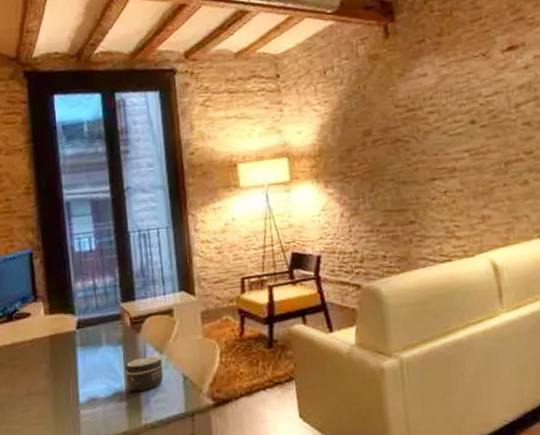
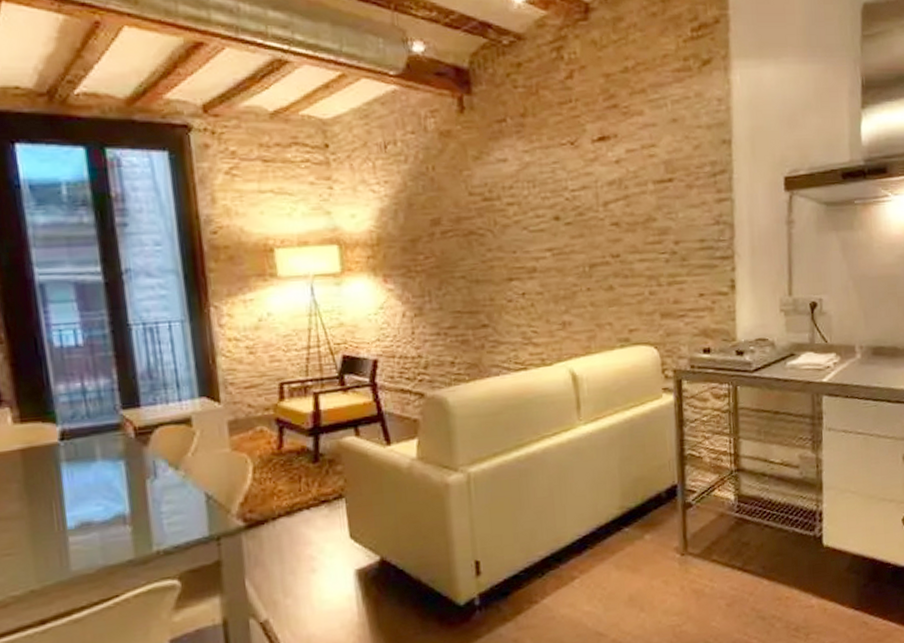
jar: present [125,356,164,392] -> none [129,472,180,514]

